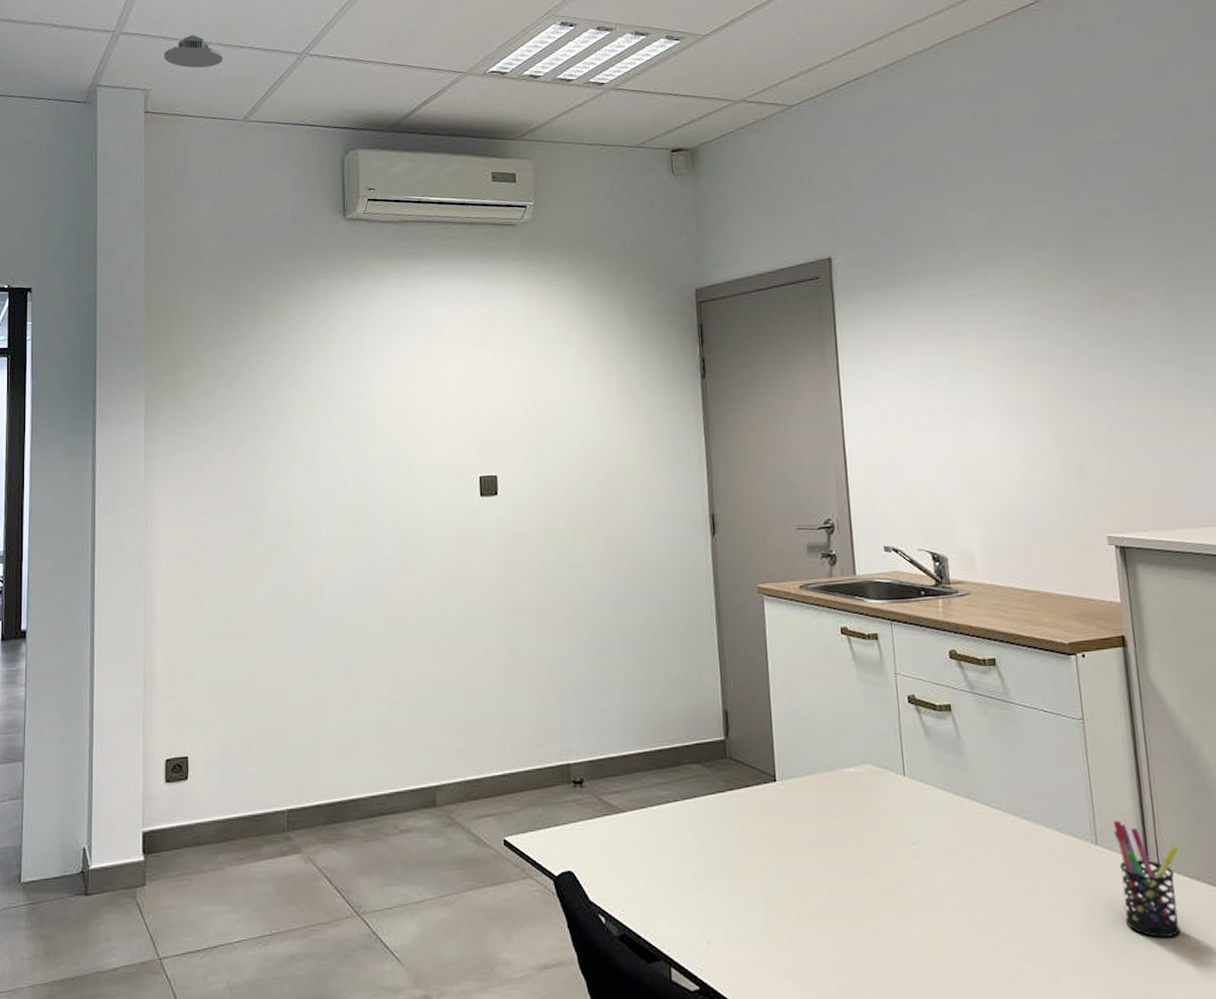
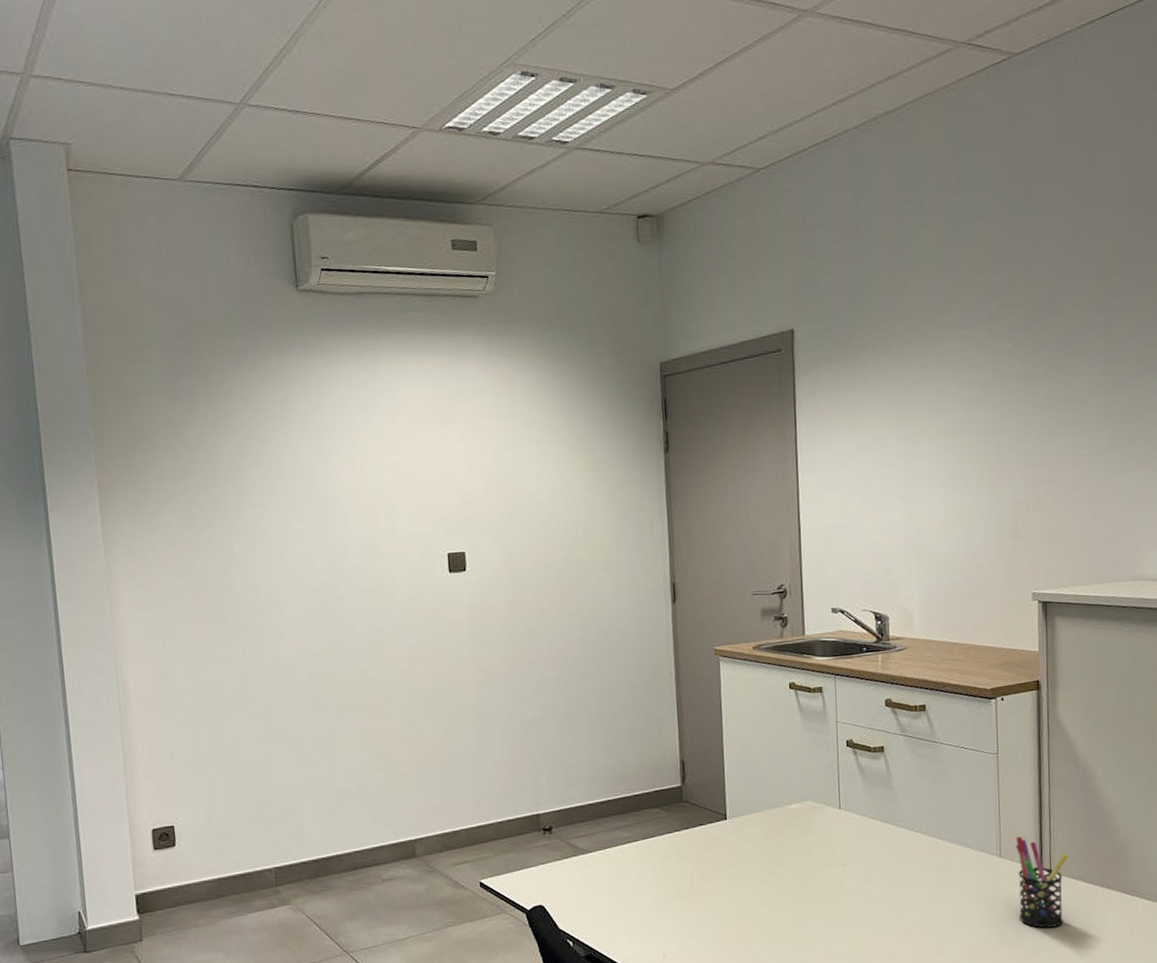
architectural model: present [164,35,223,68] -> none [83,79,151,119]

